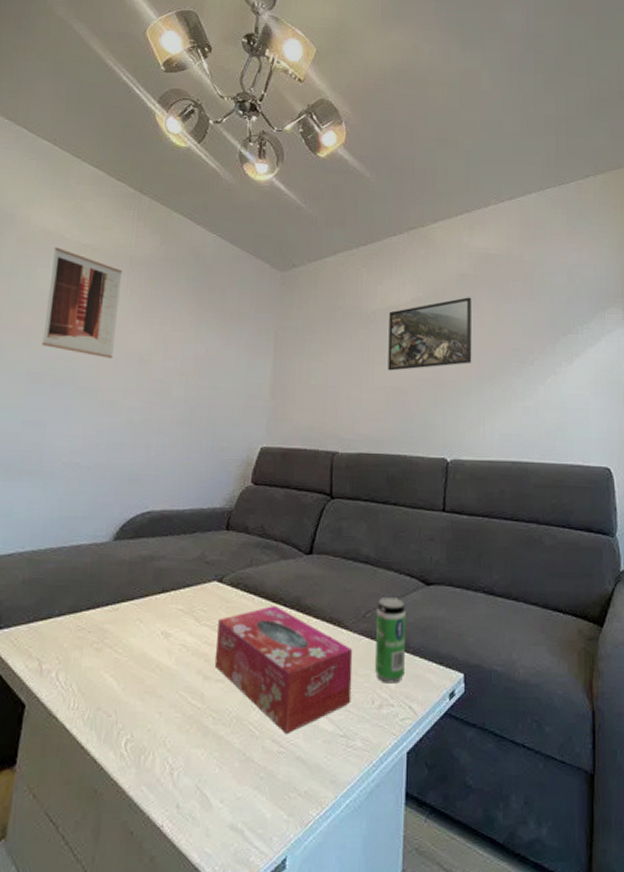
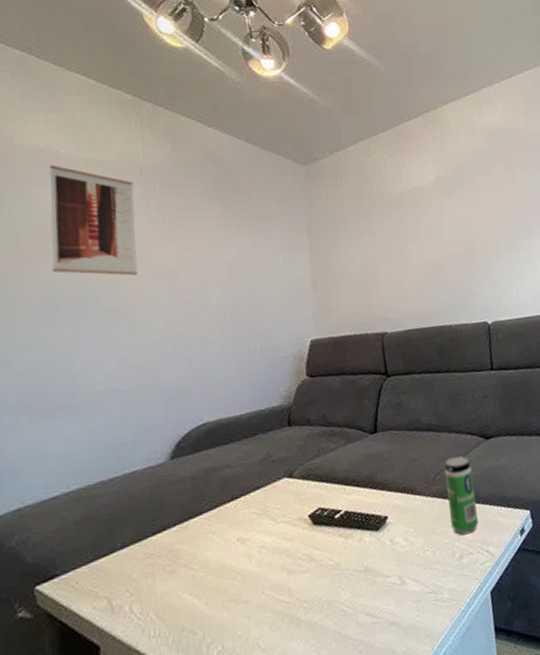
tissue box: present [214,606,353,735] -> none [294,488,434,605]
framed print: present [388,297,472,371] -> none [416,171,498,249]

